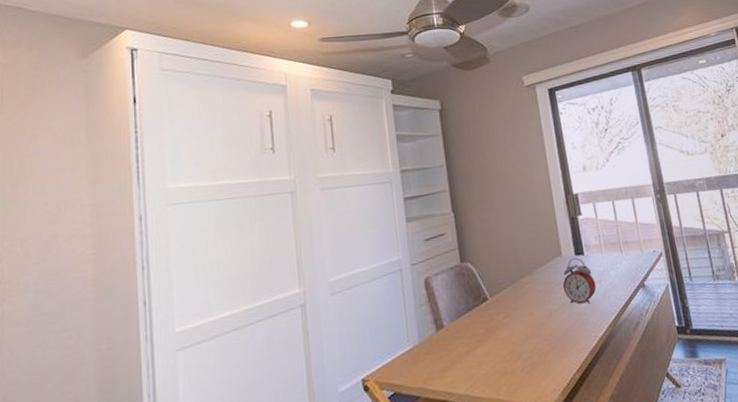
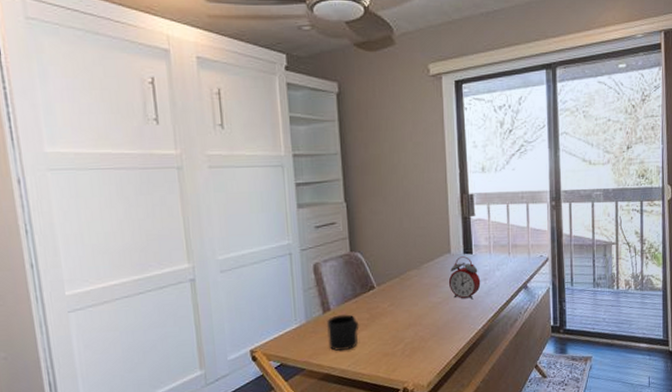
mug: none [440,330,475,373] -> present [326,314,359,351]

